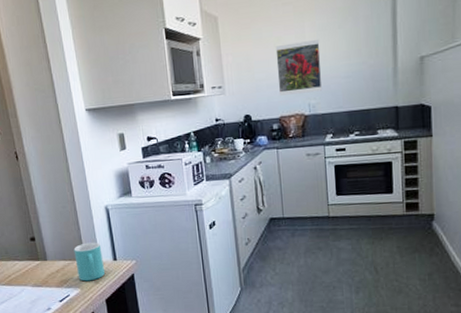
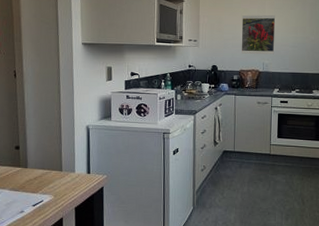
mug: present [73,242,105,282] -> none [53,155,78,190]

